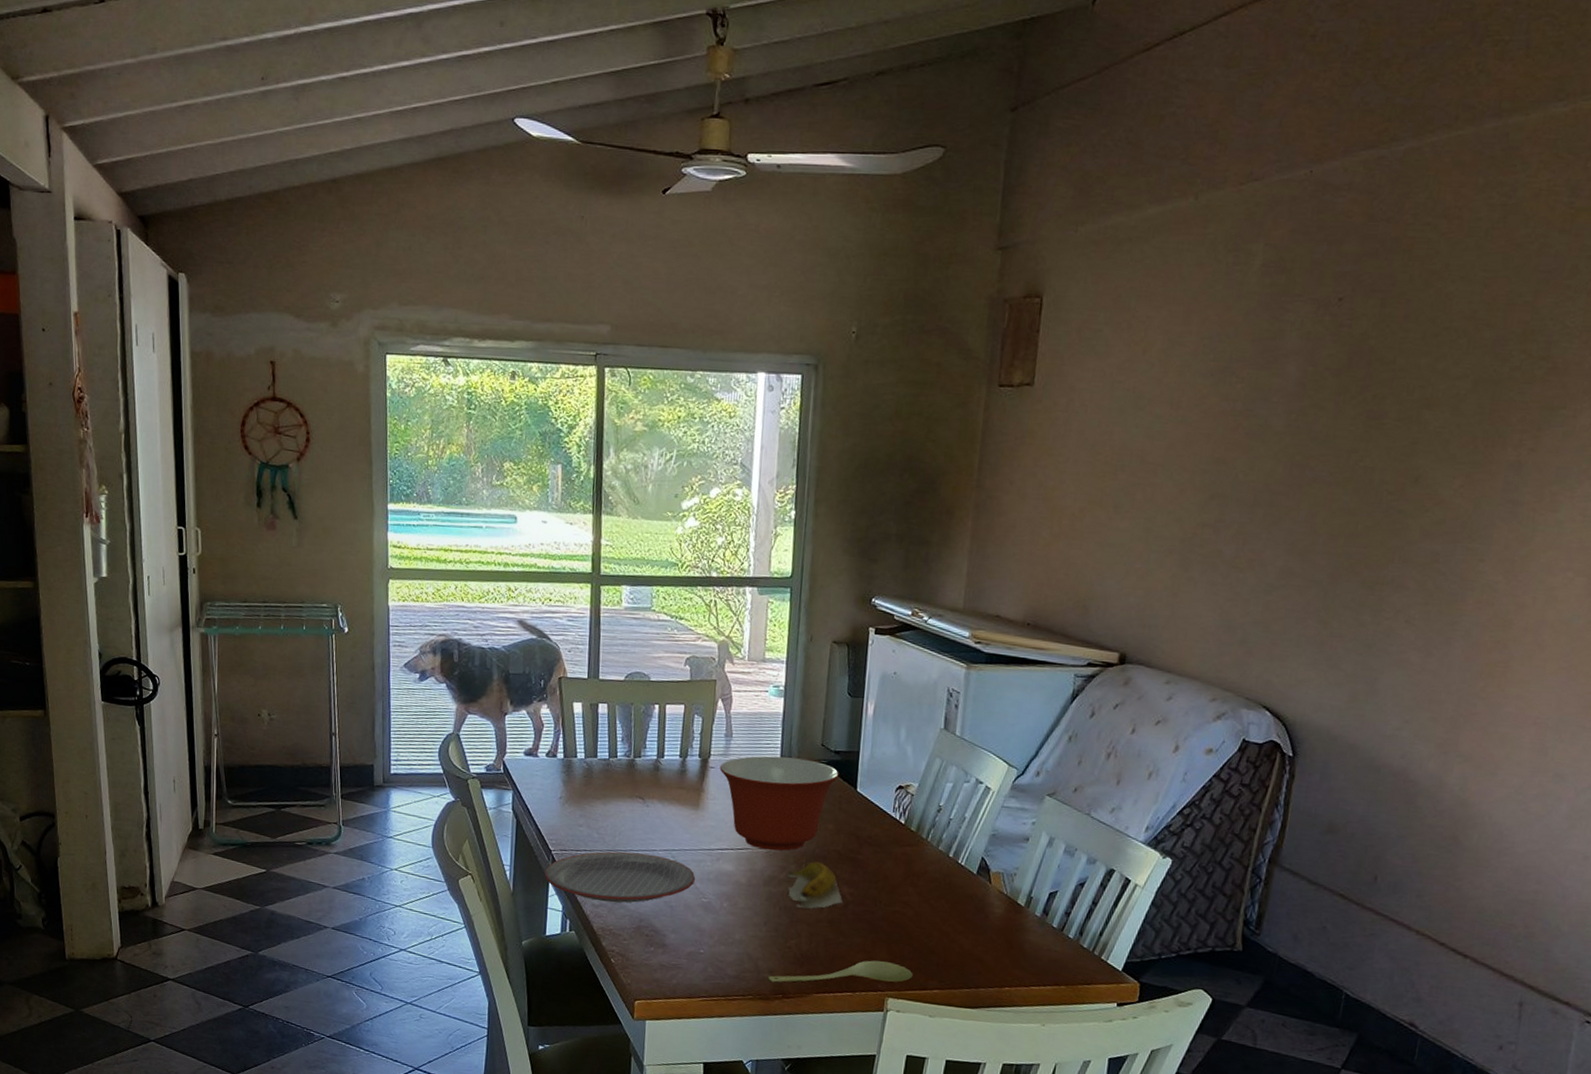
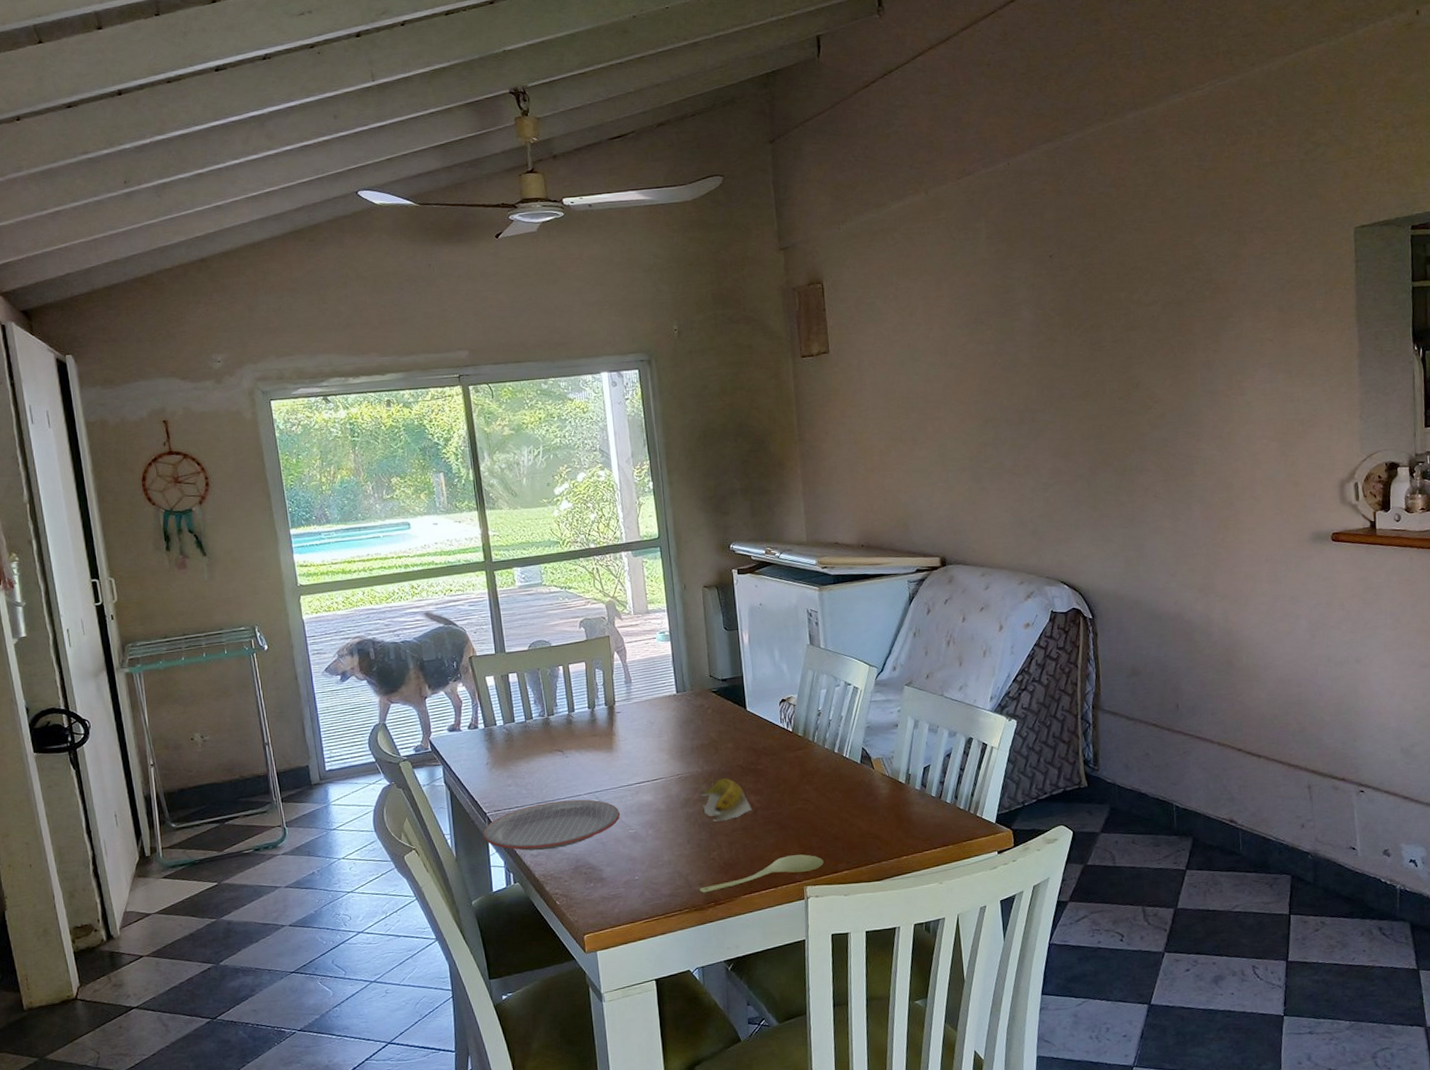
mixing bowl: present [719,756,839,851] -> none [625,691,729,777]

